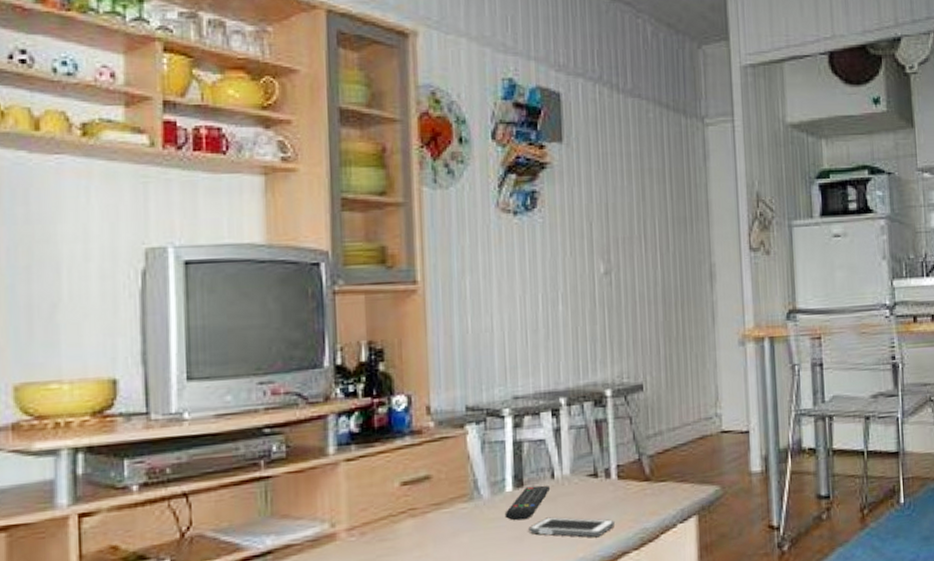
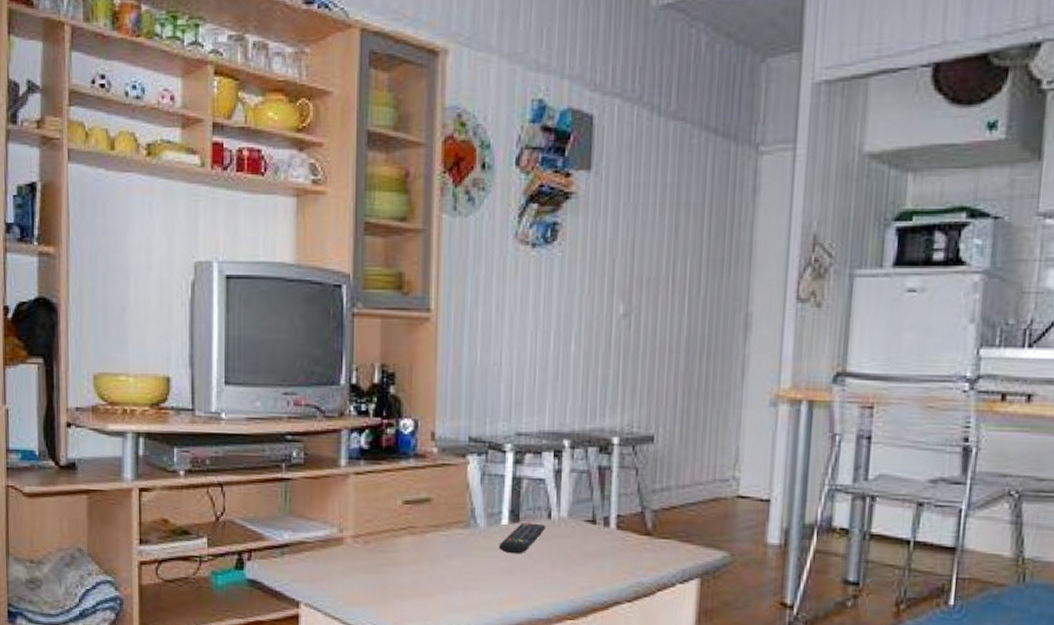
cell phone: present [528,517,614,538] -> none [521,555,609,583]

